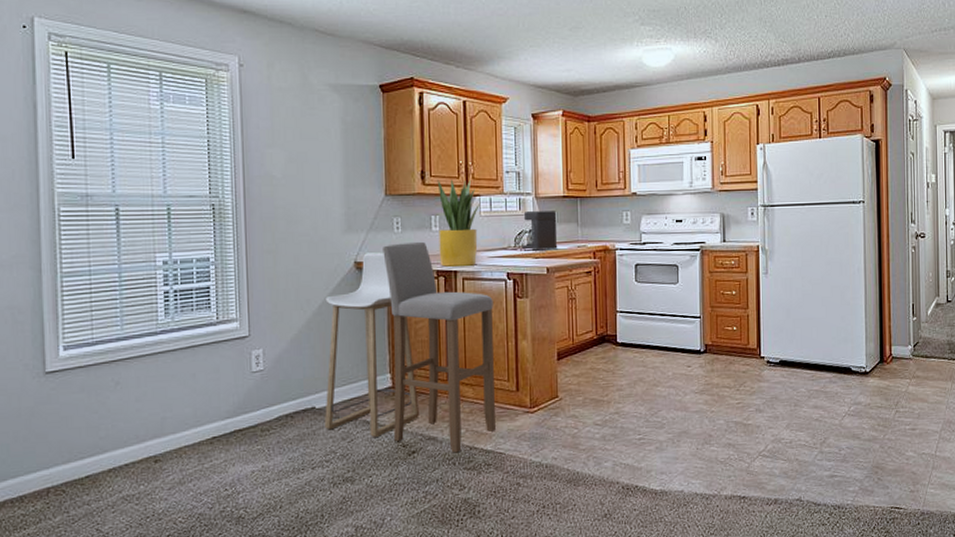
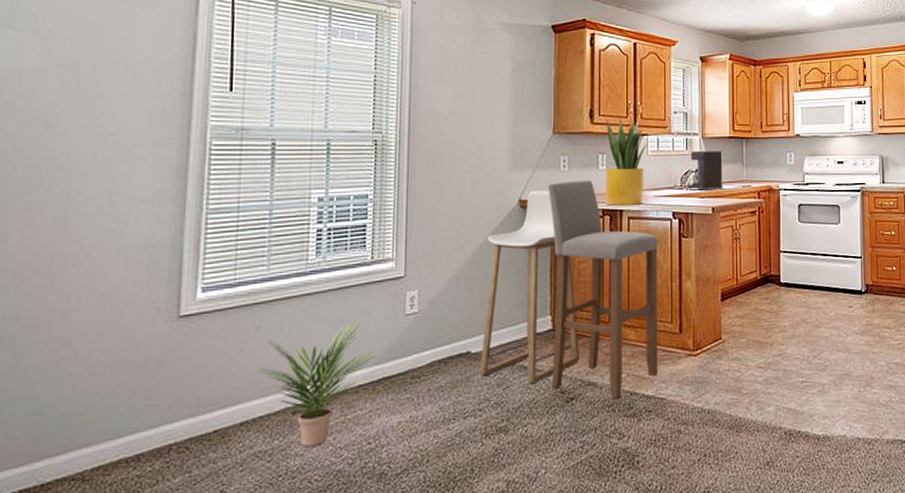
potted plant: none [120,378,227,492] -> present [258,322,376,447]

